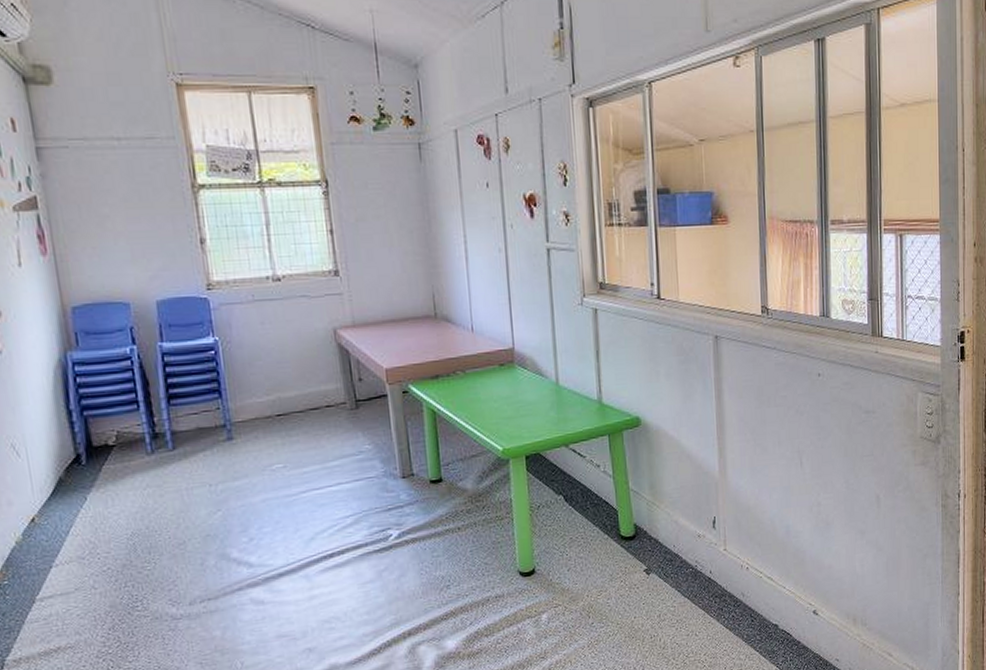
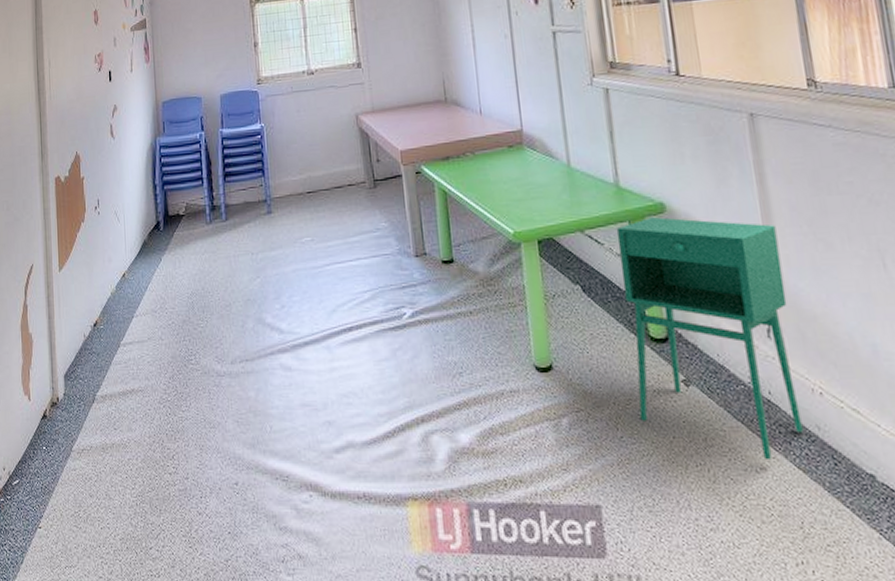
storage cabinet: none [597,430,732,625] -> present [616,217,803,461]

